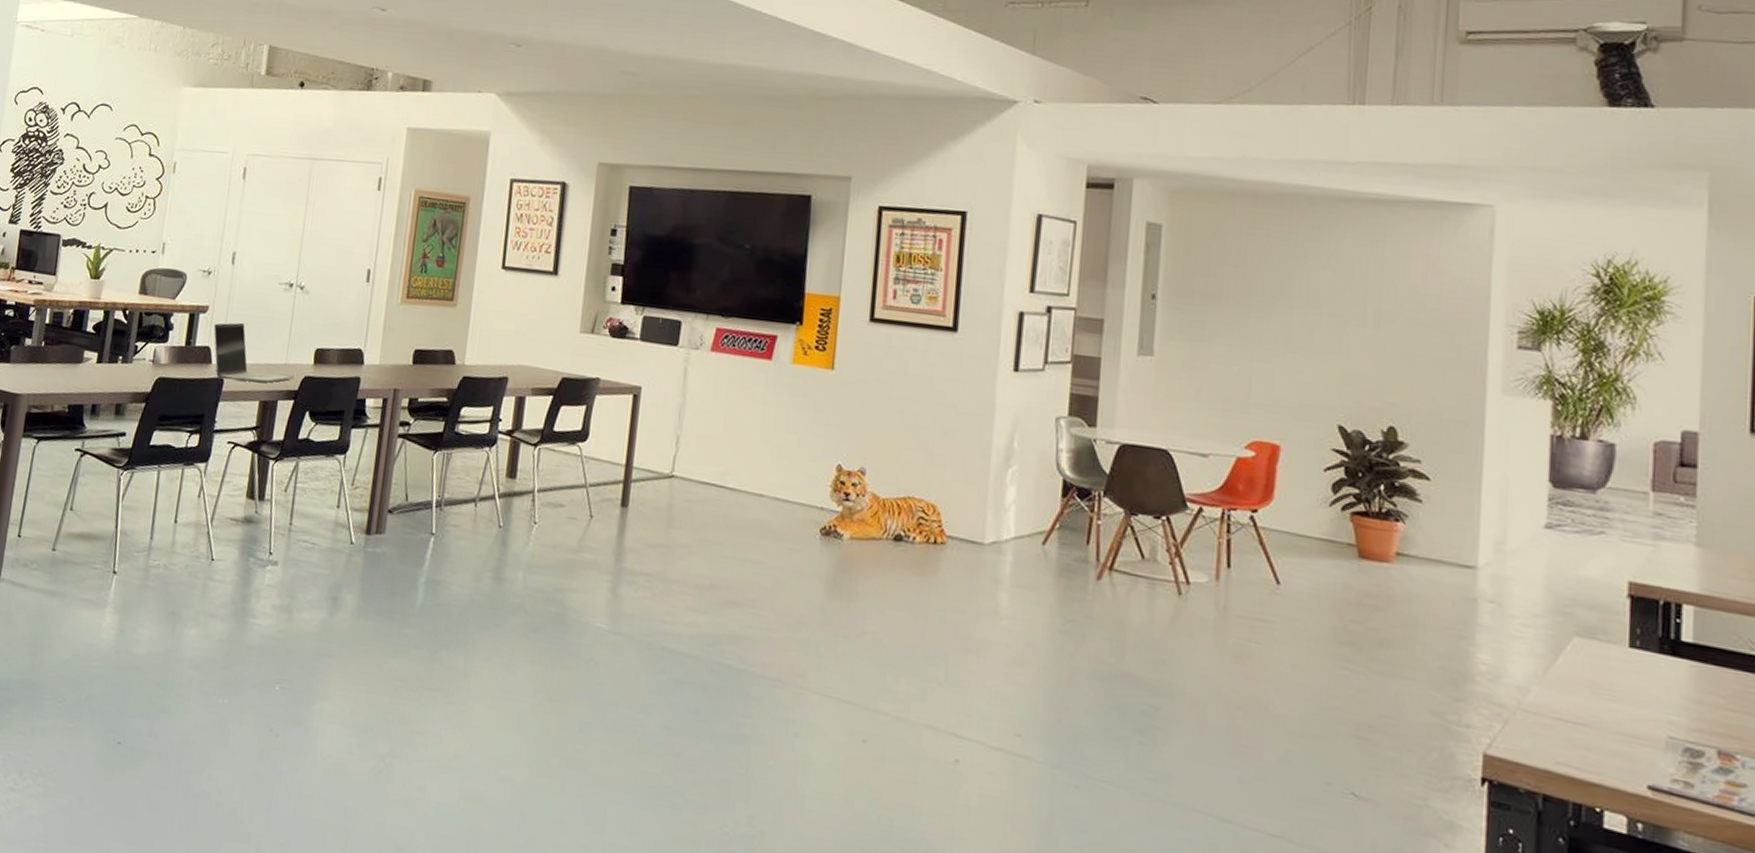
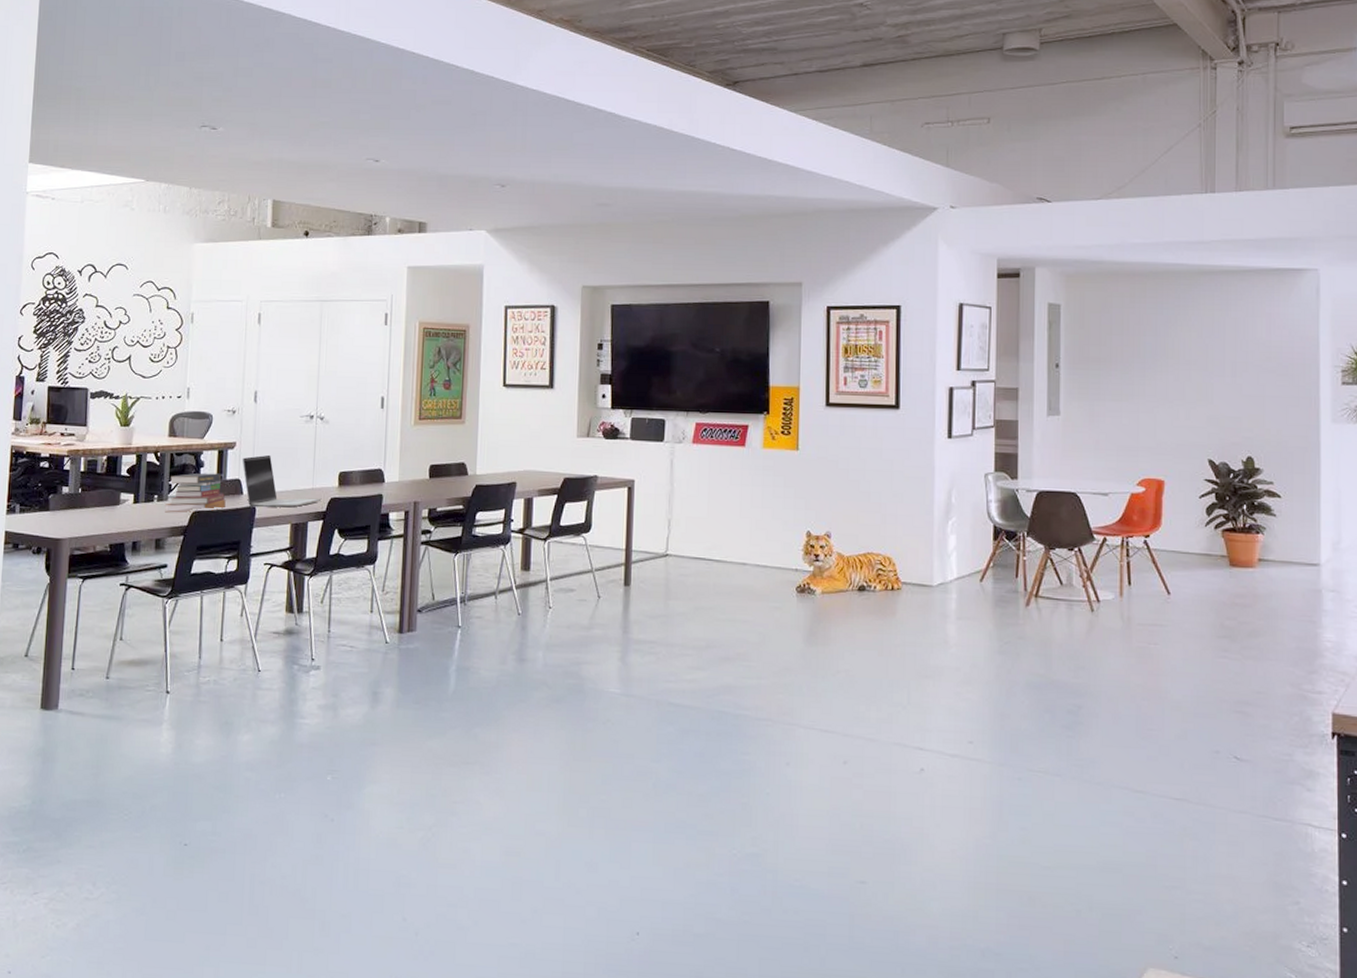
books: none [128,335,193,379] -> present [165,473,226,513]

